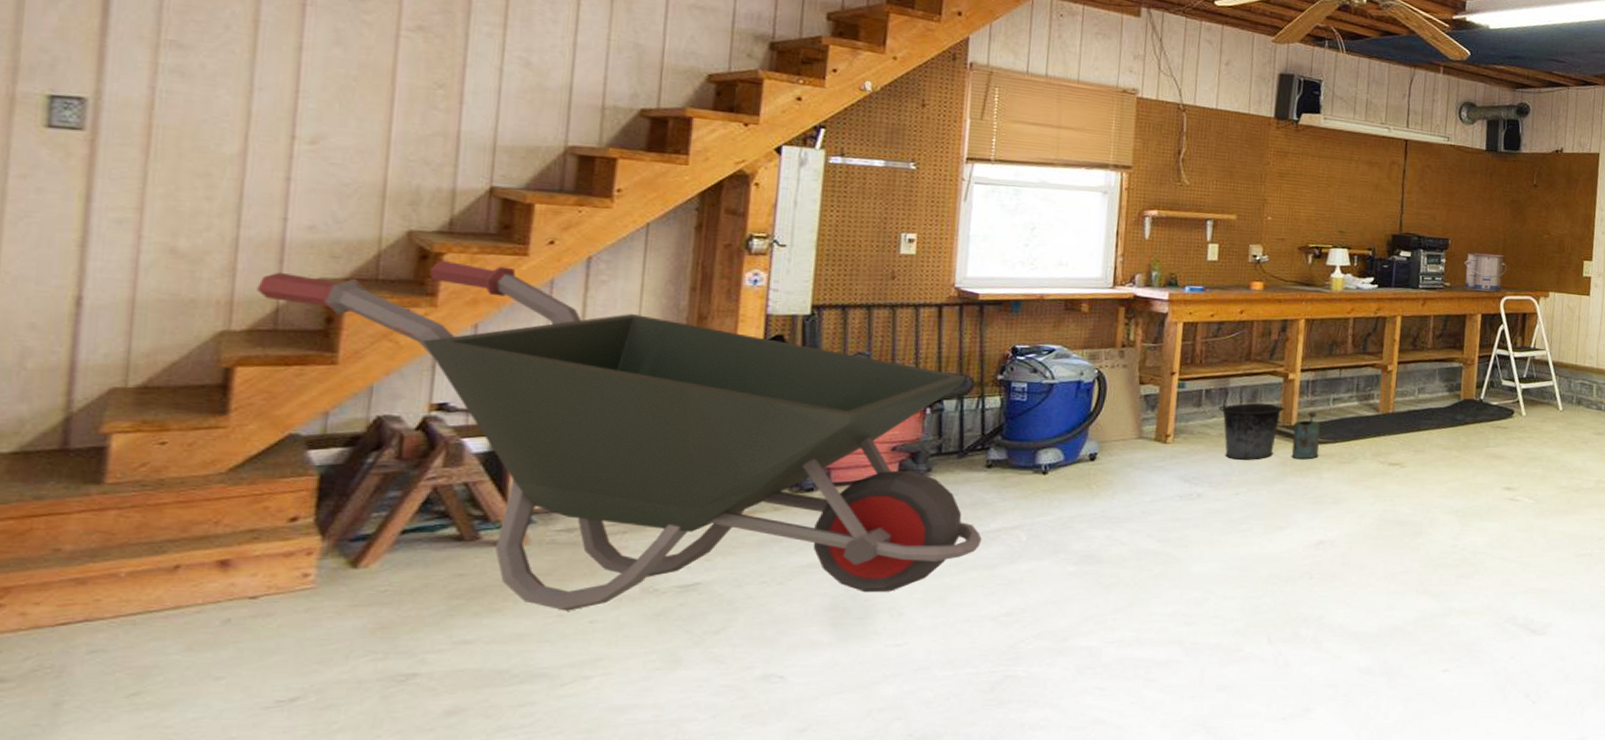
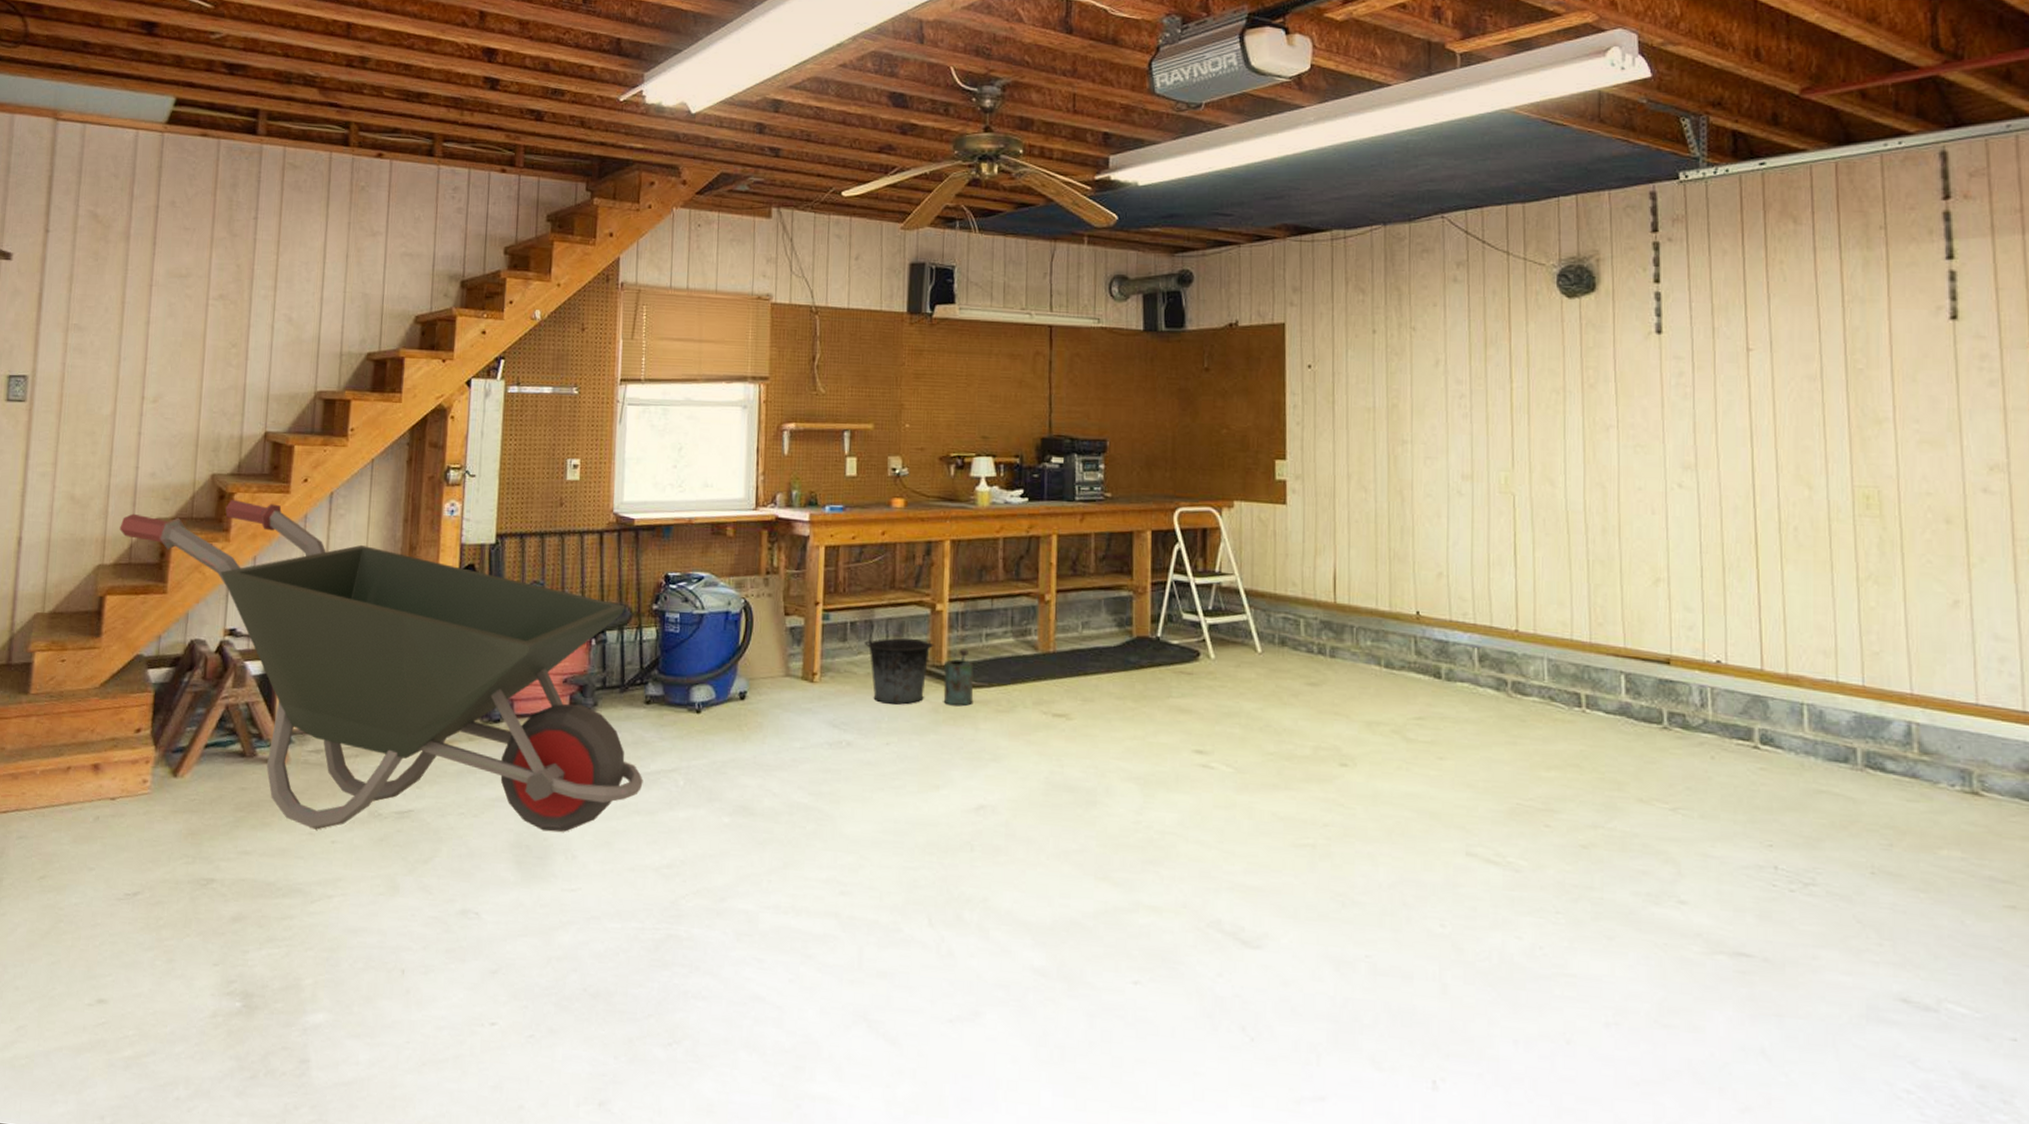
paint can: present [1464,252,1507,292] -> none [1127,454,1178,503]

